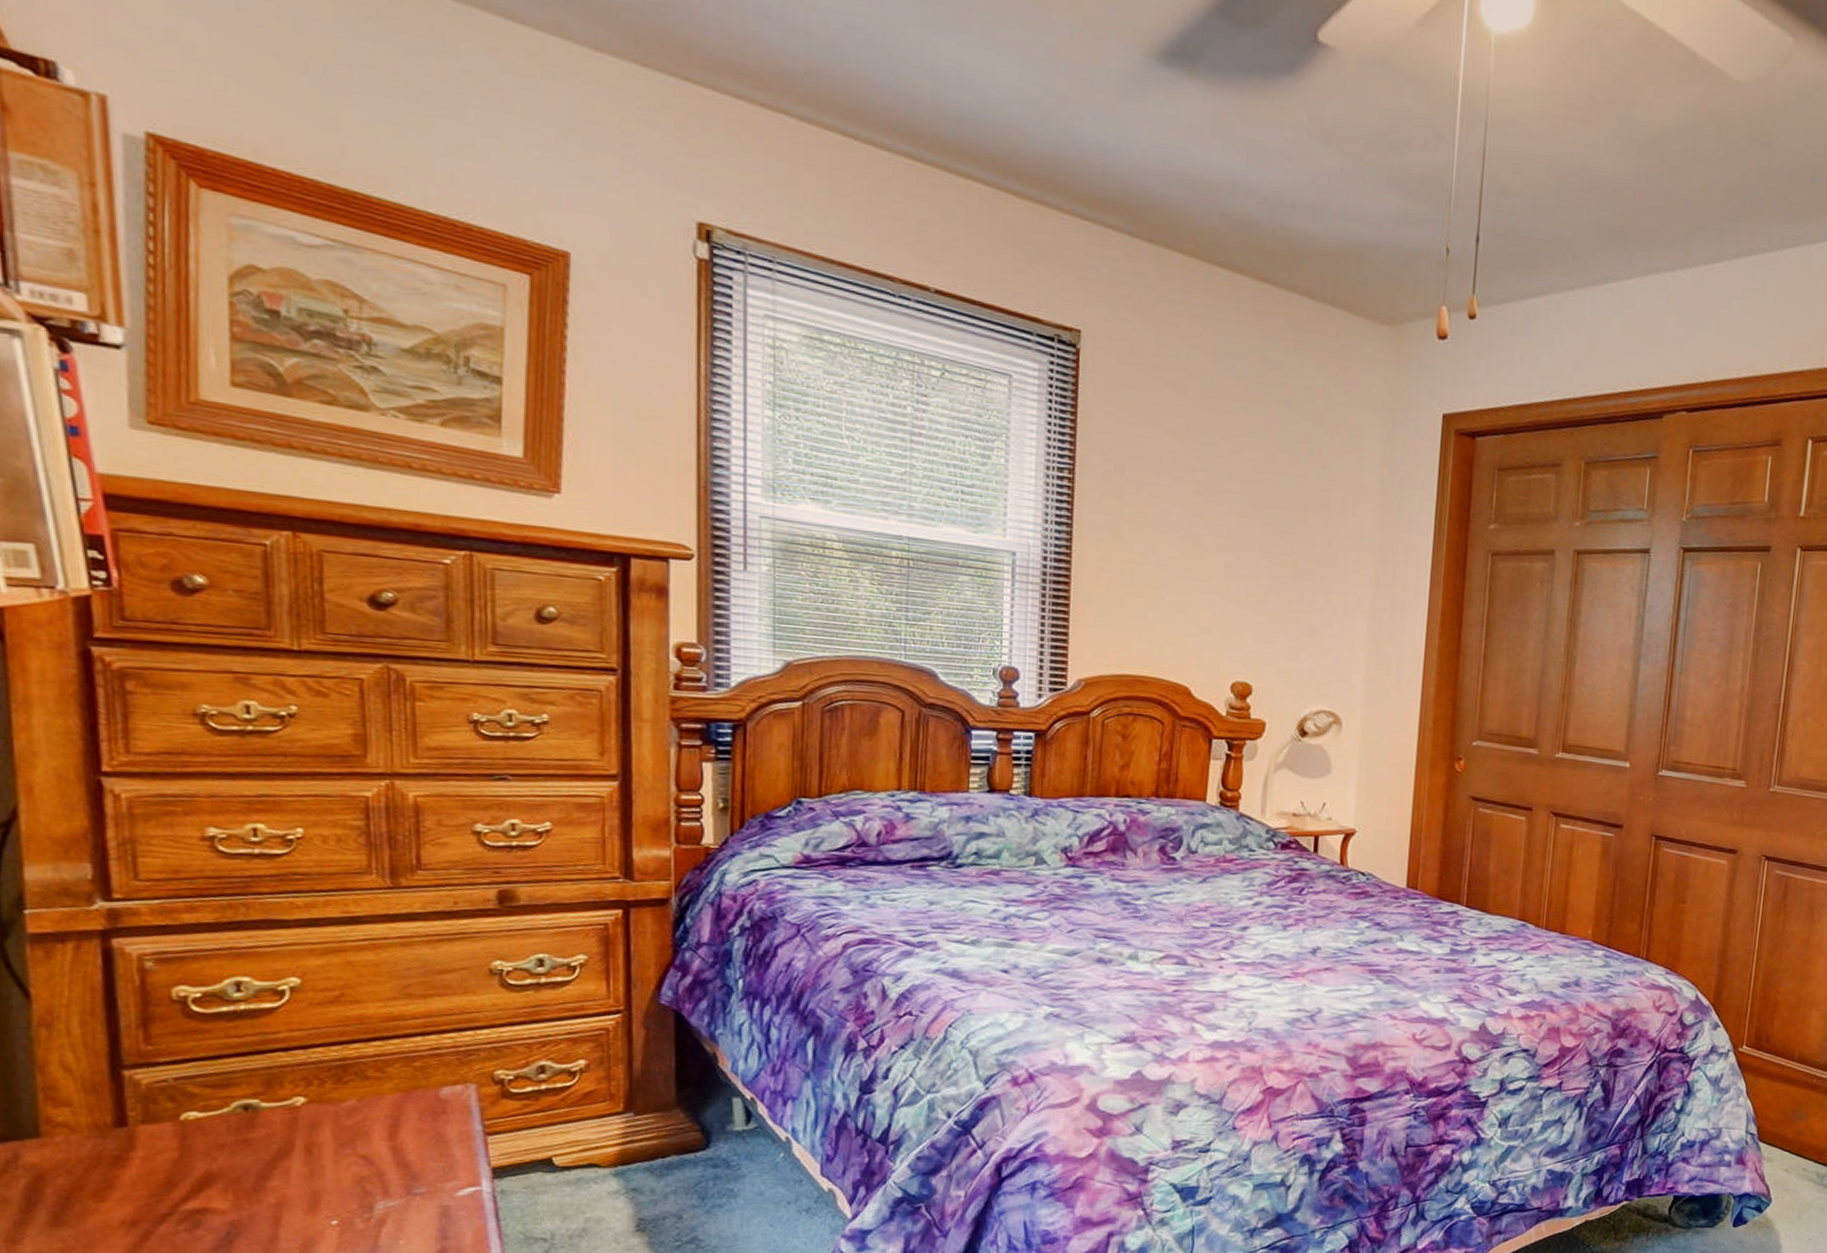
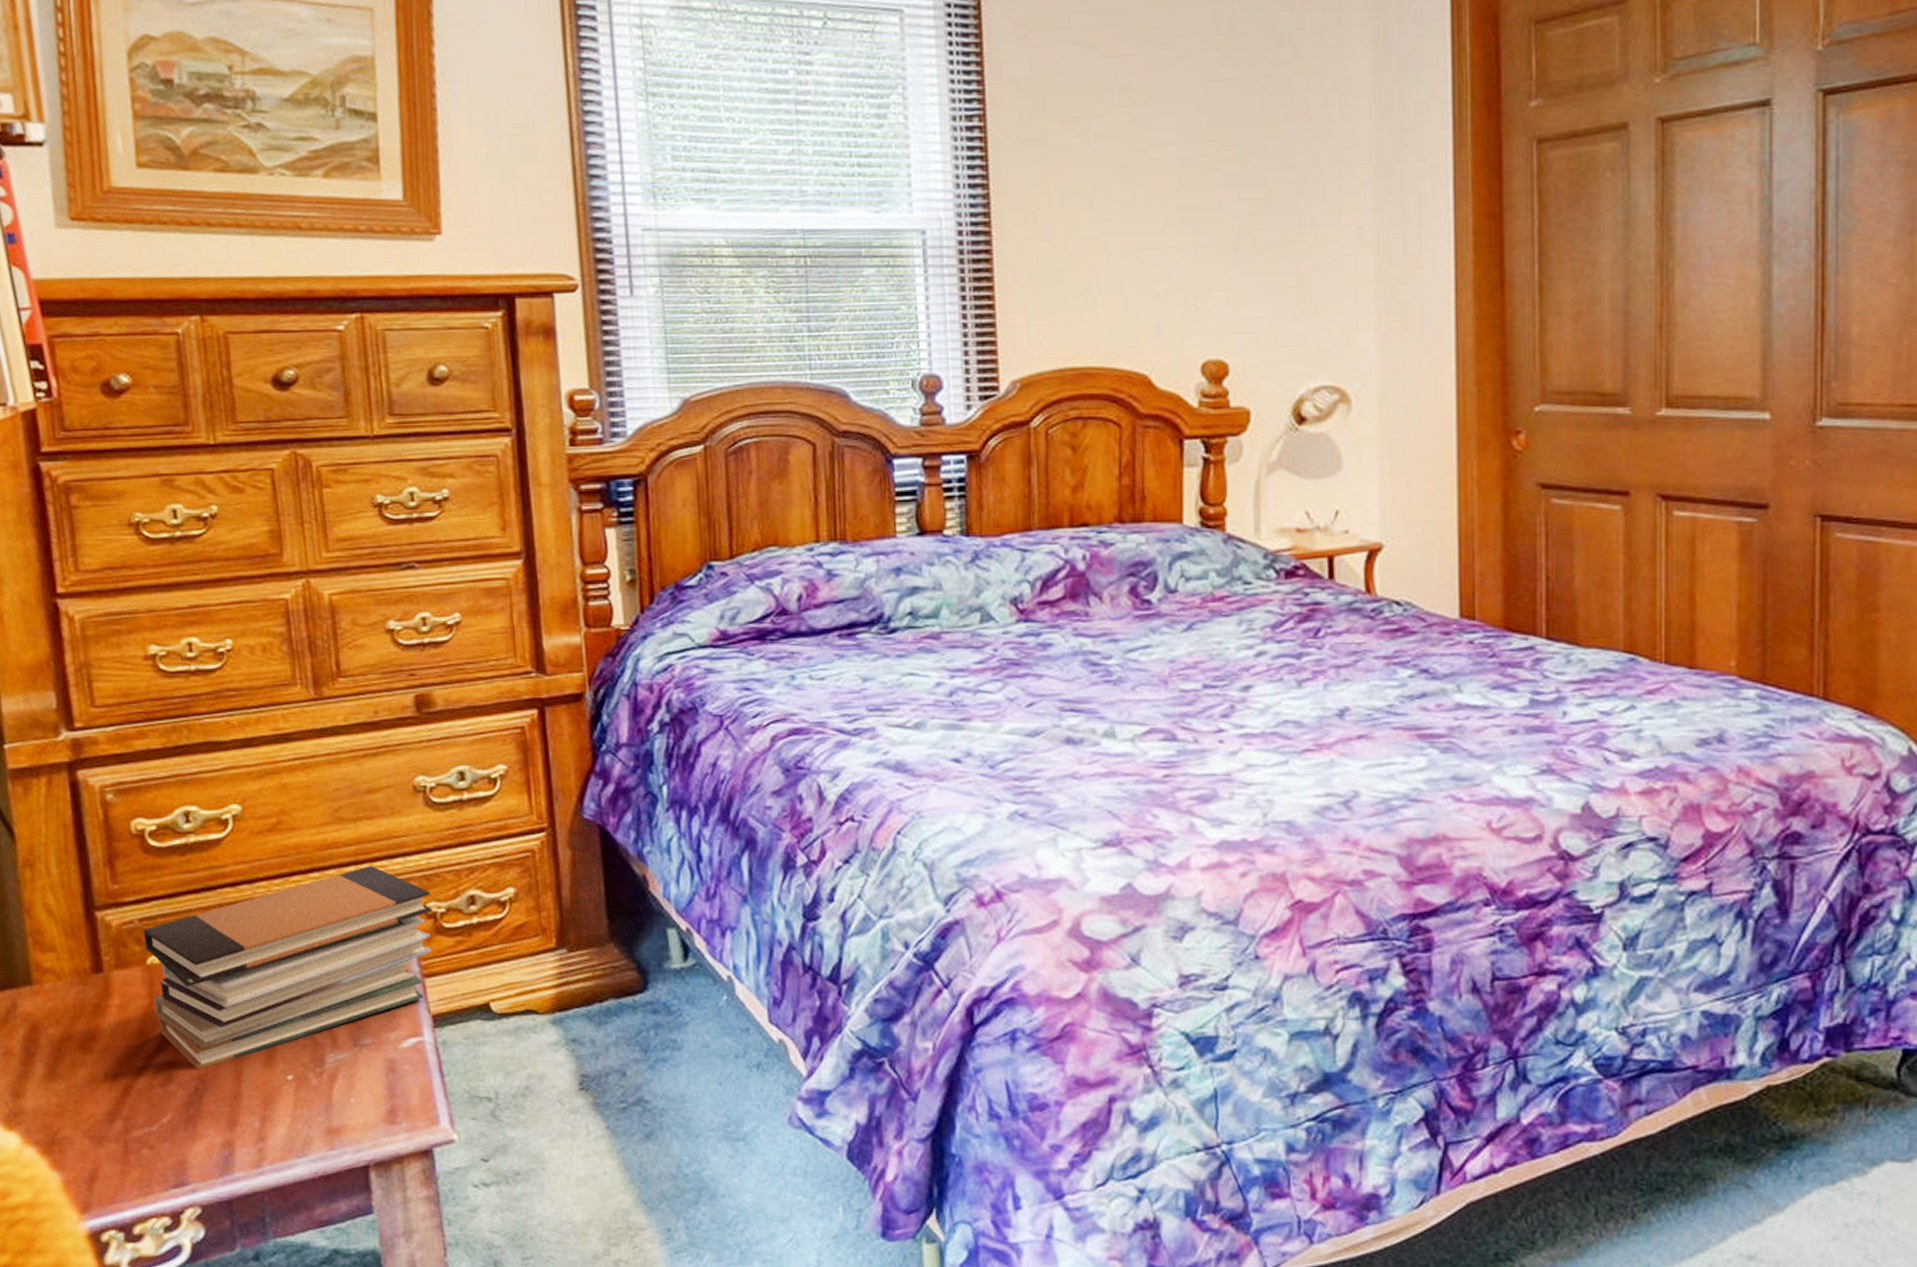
book stack: none [178,1037,500,1216] -> present [143,866,433,1070]

